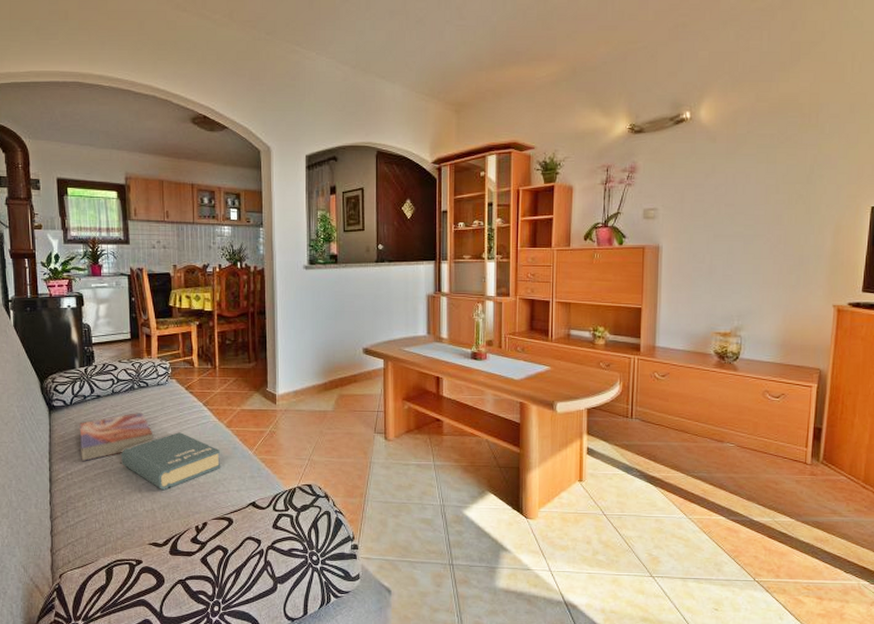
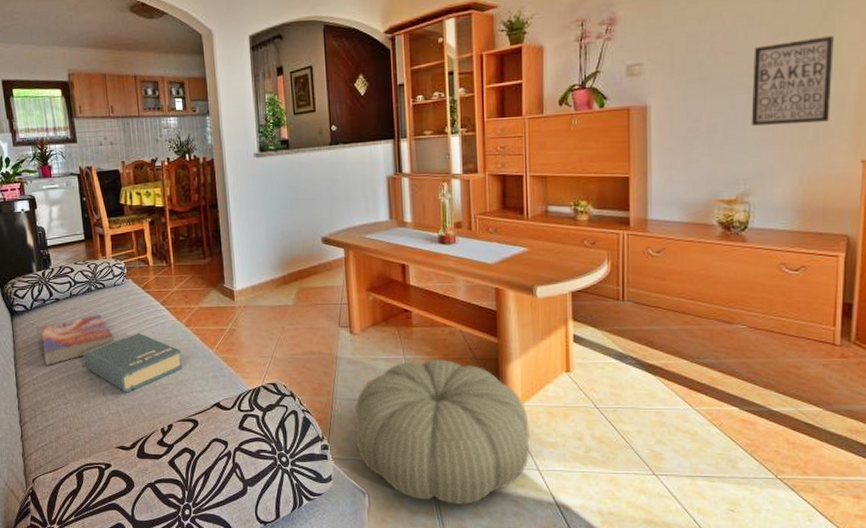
pouf: none [385,465,545,603] -> present [354,358,531,505]
wall art: none [745,197,815,270] -> present [751,36,834,126]

